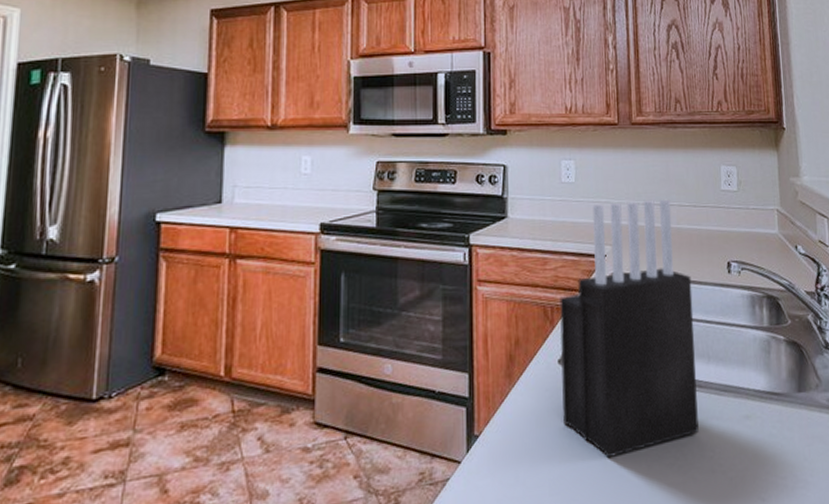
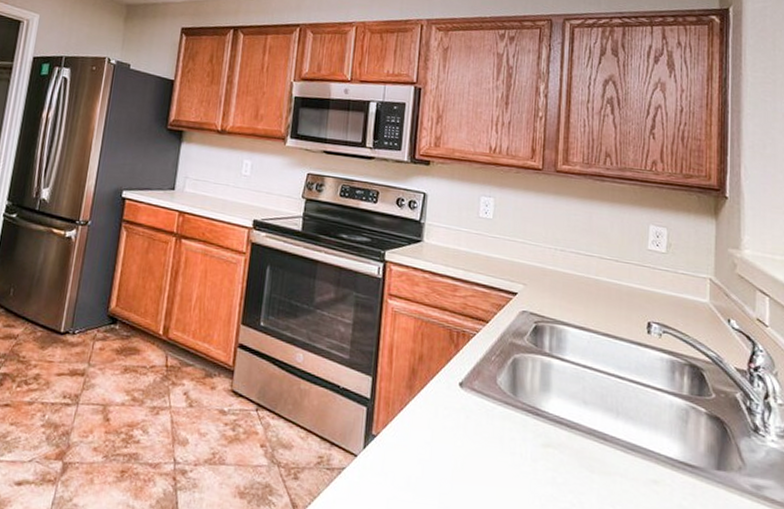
knife block: present [560,199,699,457] -> none [459,242,606,487]

